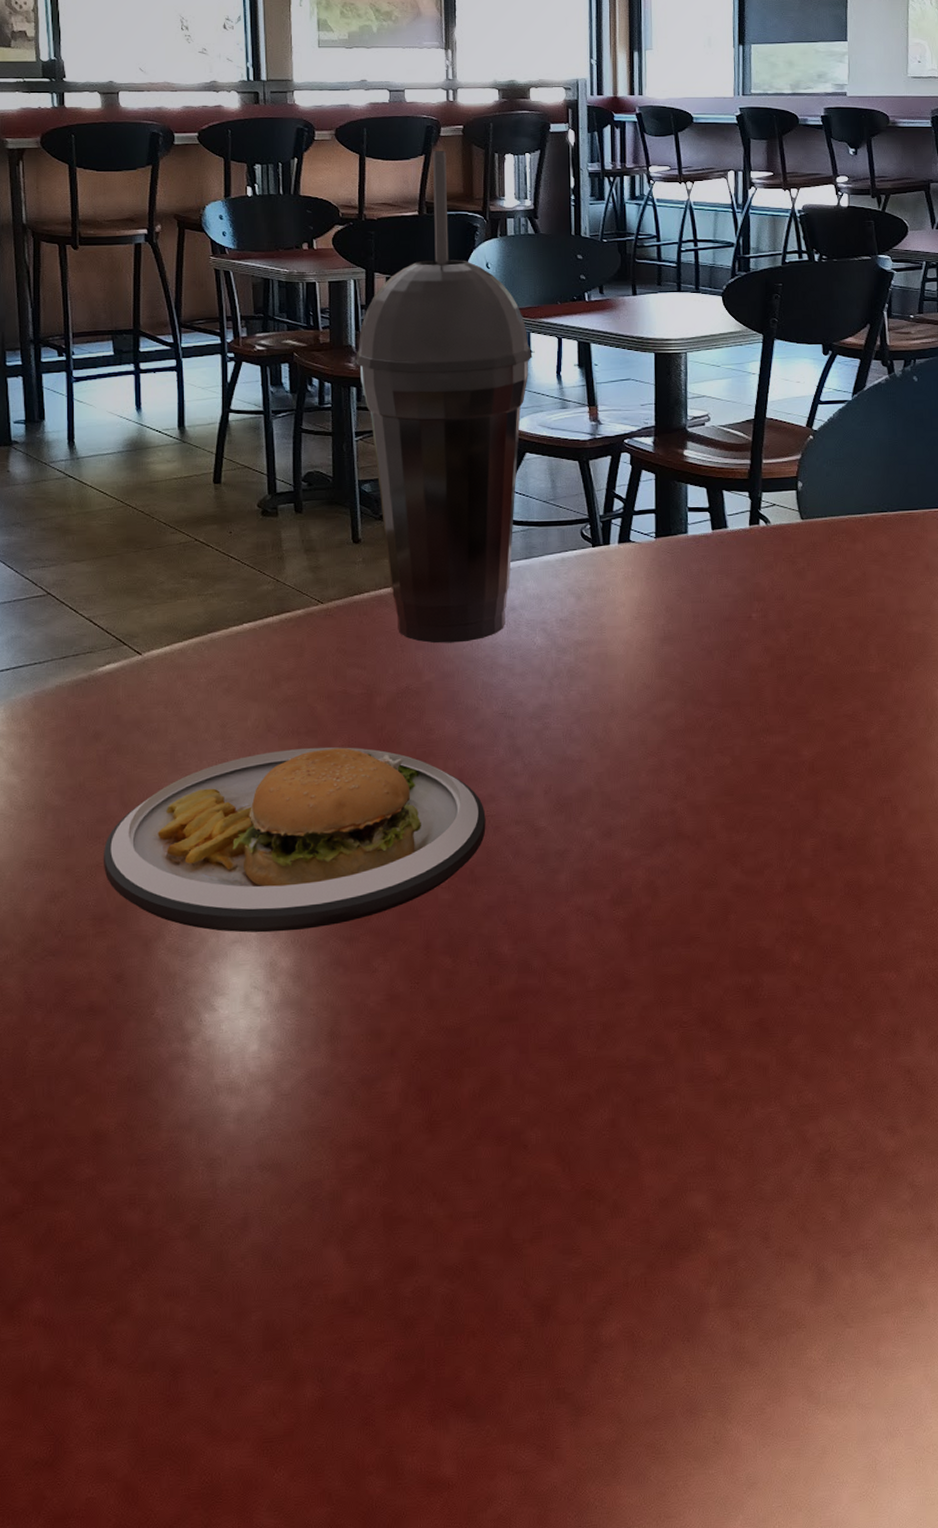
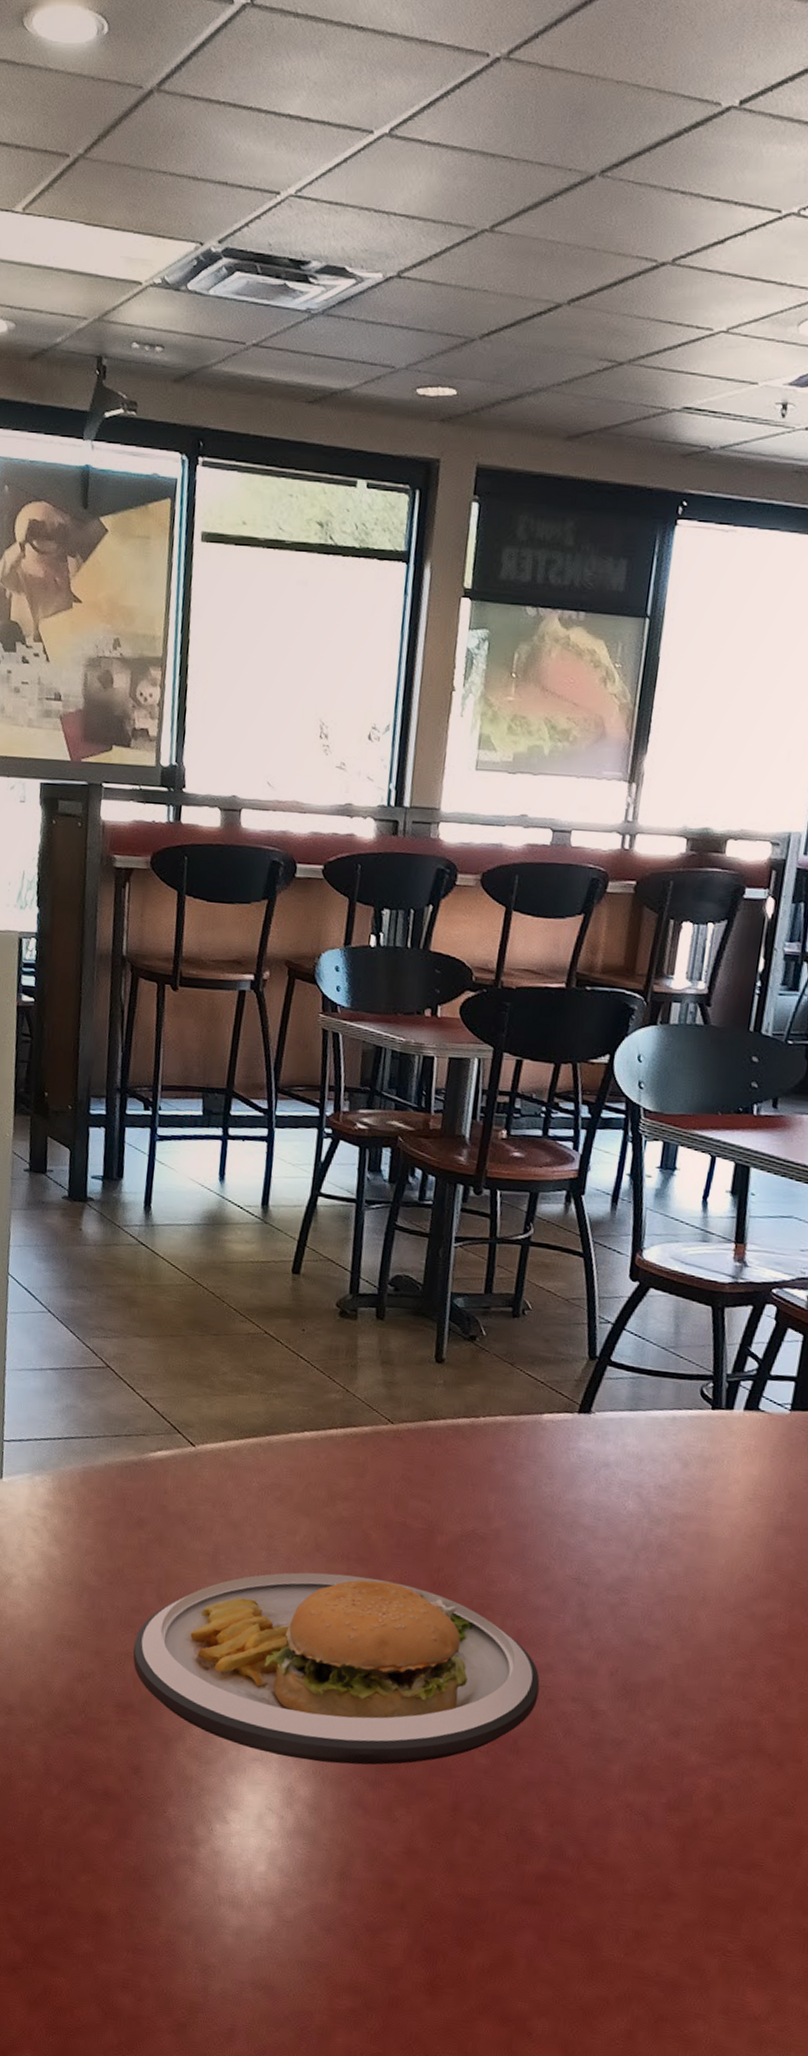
beverage cup: present [355,151,533,644] -> none [467,910,677,1493]

